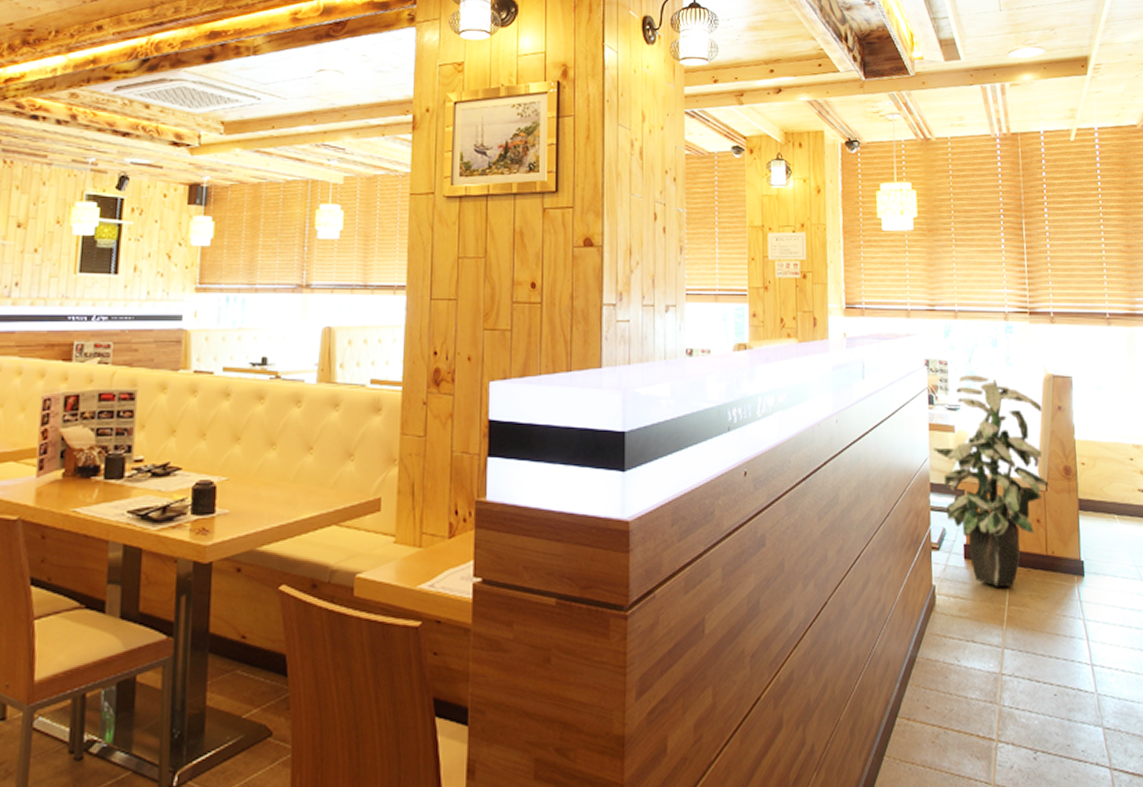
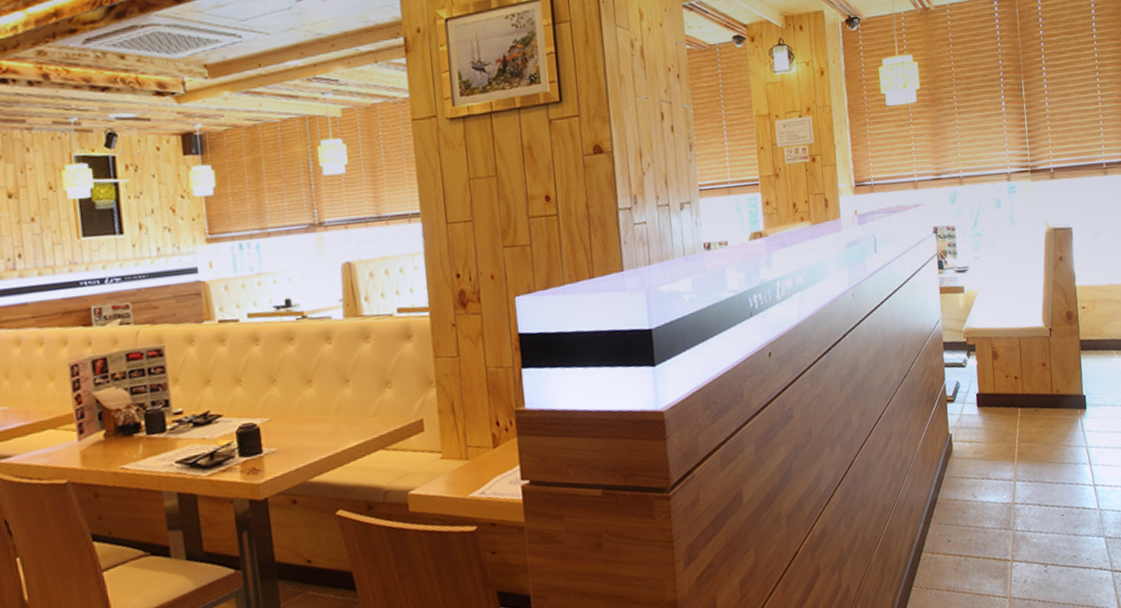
indoor plant: present [932,375,1048,587] -> none [943,236,1052,428]

